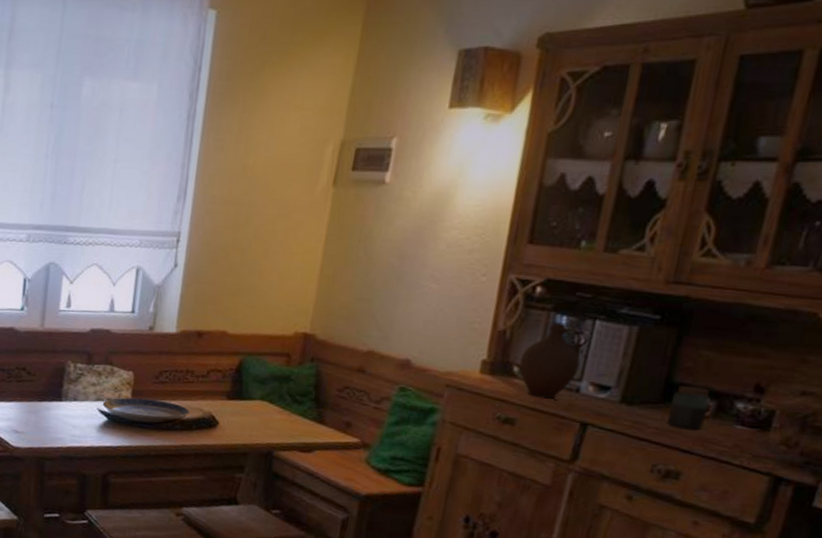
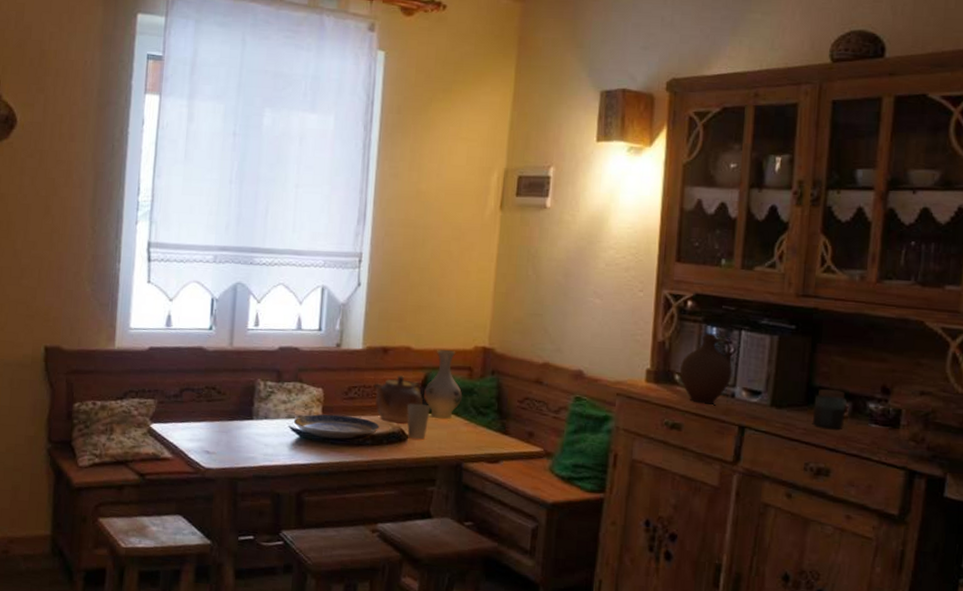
teapot: none [186,360,236,411] -> present [374,375,423,425]
cup: none [218,389,244,427] -> present [407,403,431,441]
vase: none [237,335,279,407] -> present [423,350,463,420]

